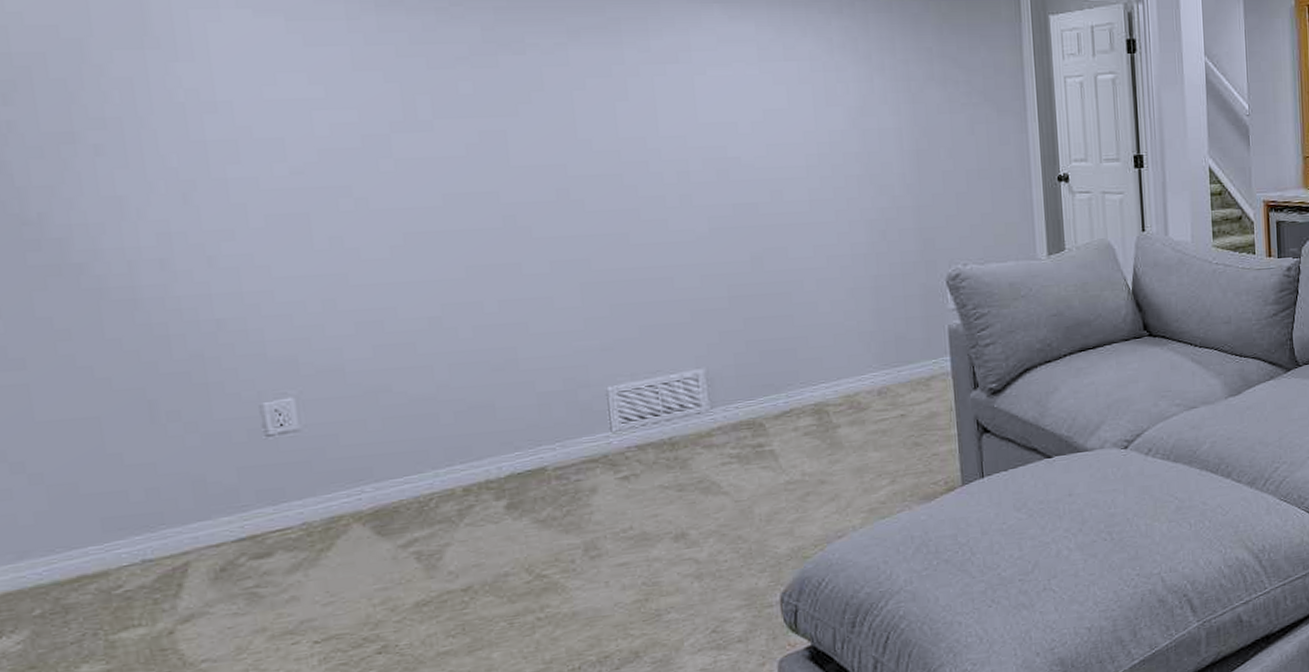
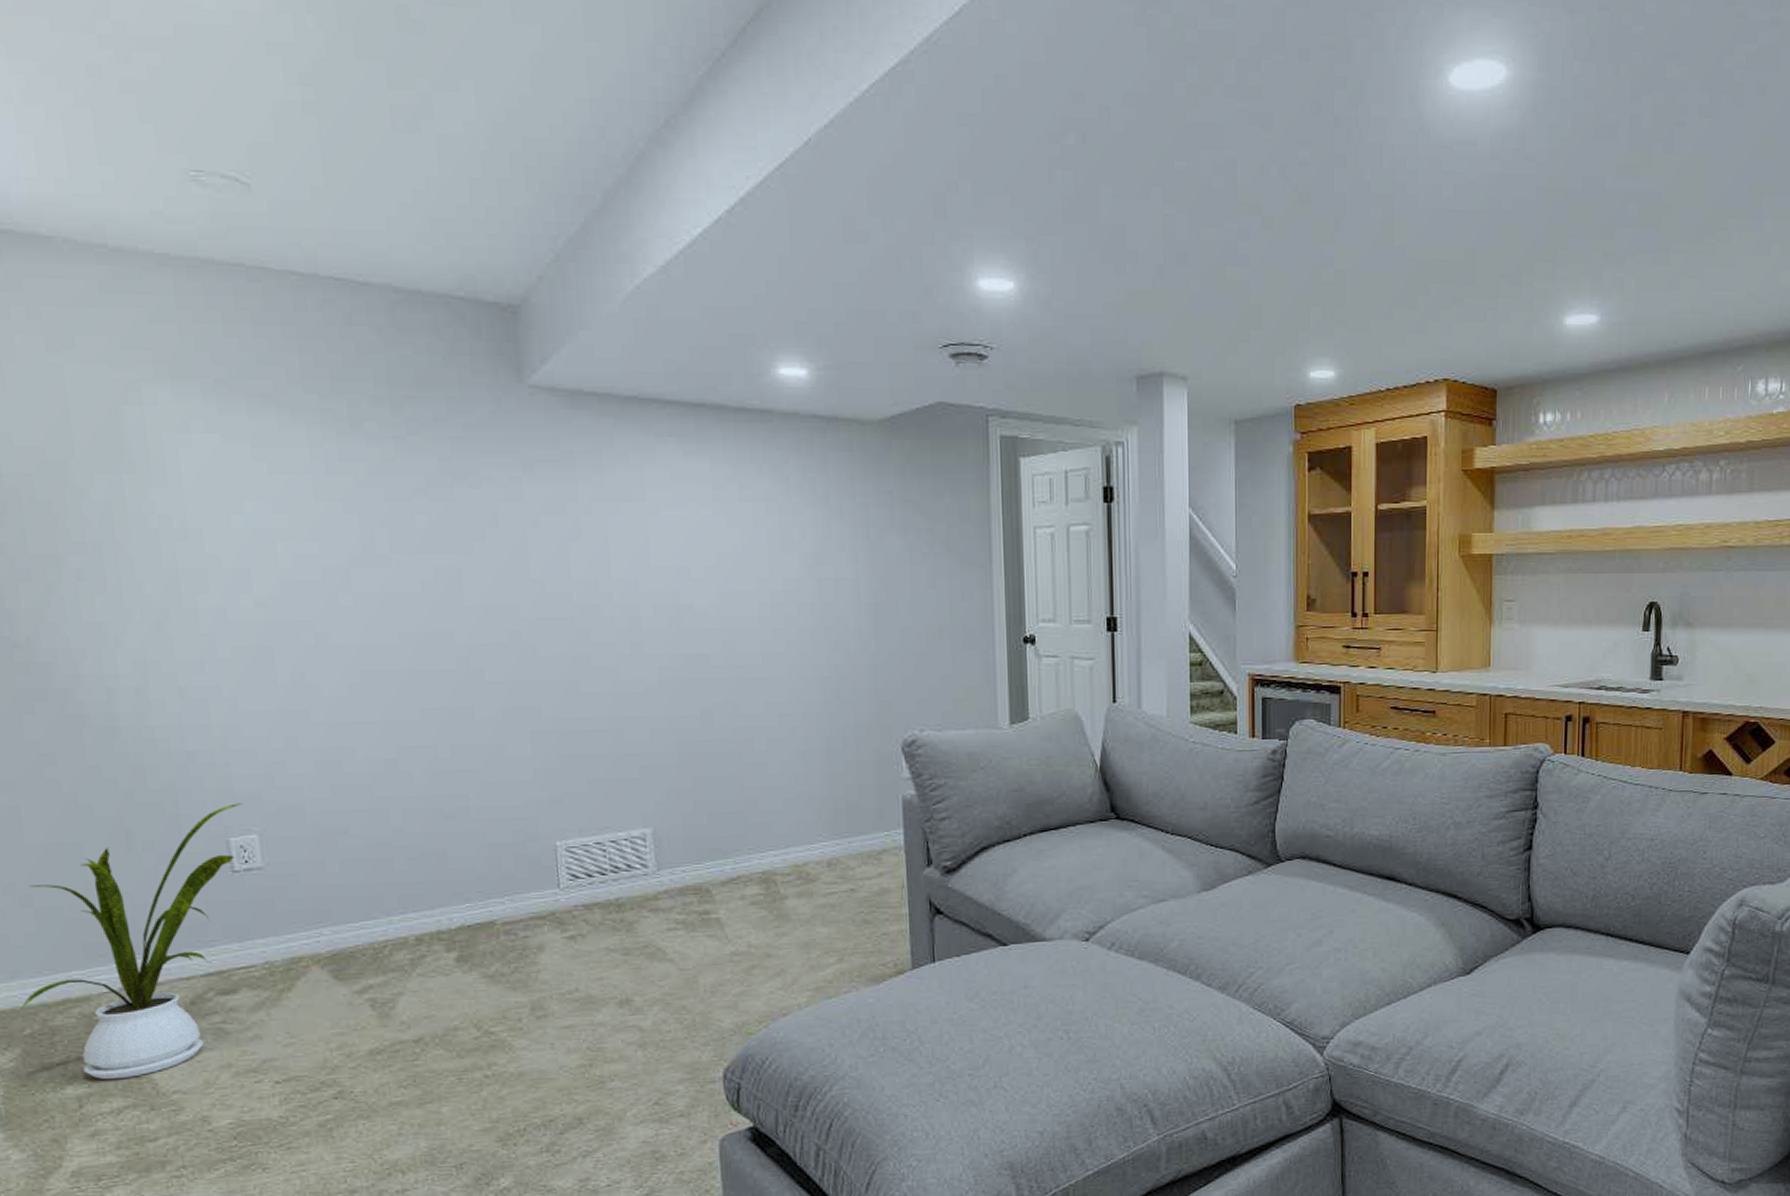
house plant: none [30,368,277,655] -> present [21,803,242,1080]

